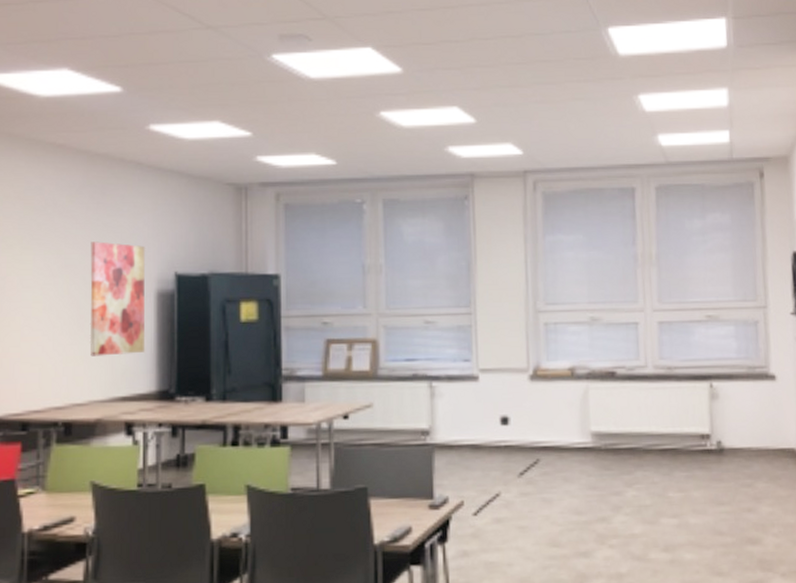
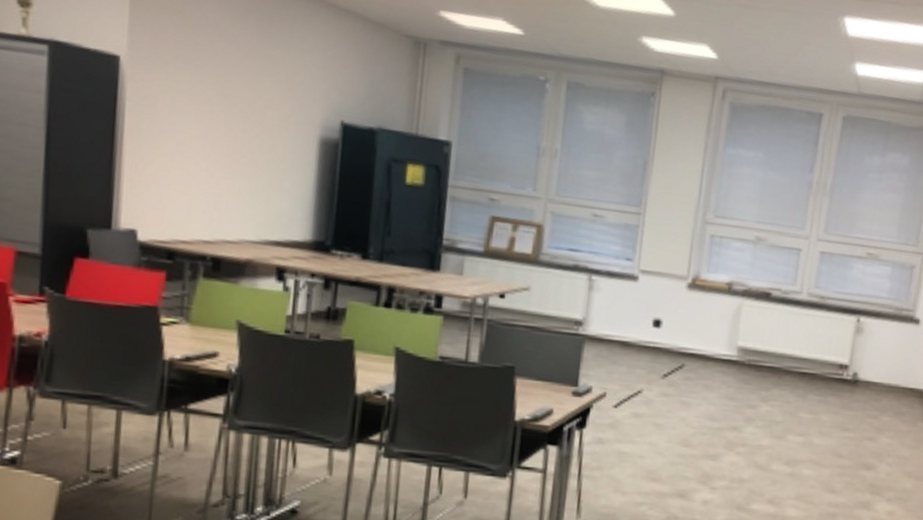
wall art: present [89,241,146,357] -> none [245,73,313,199]

